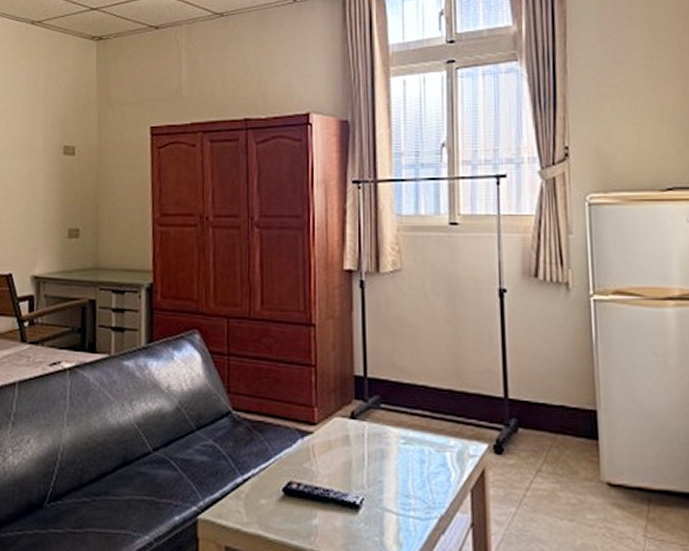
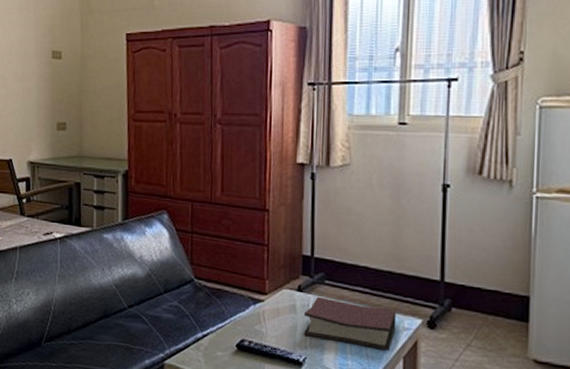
hardback book: none [359,423,461,484] -> present [304,296,397,351]

